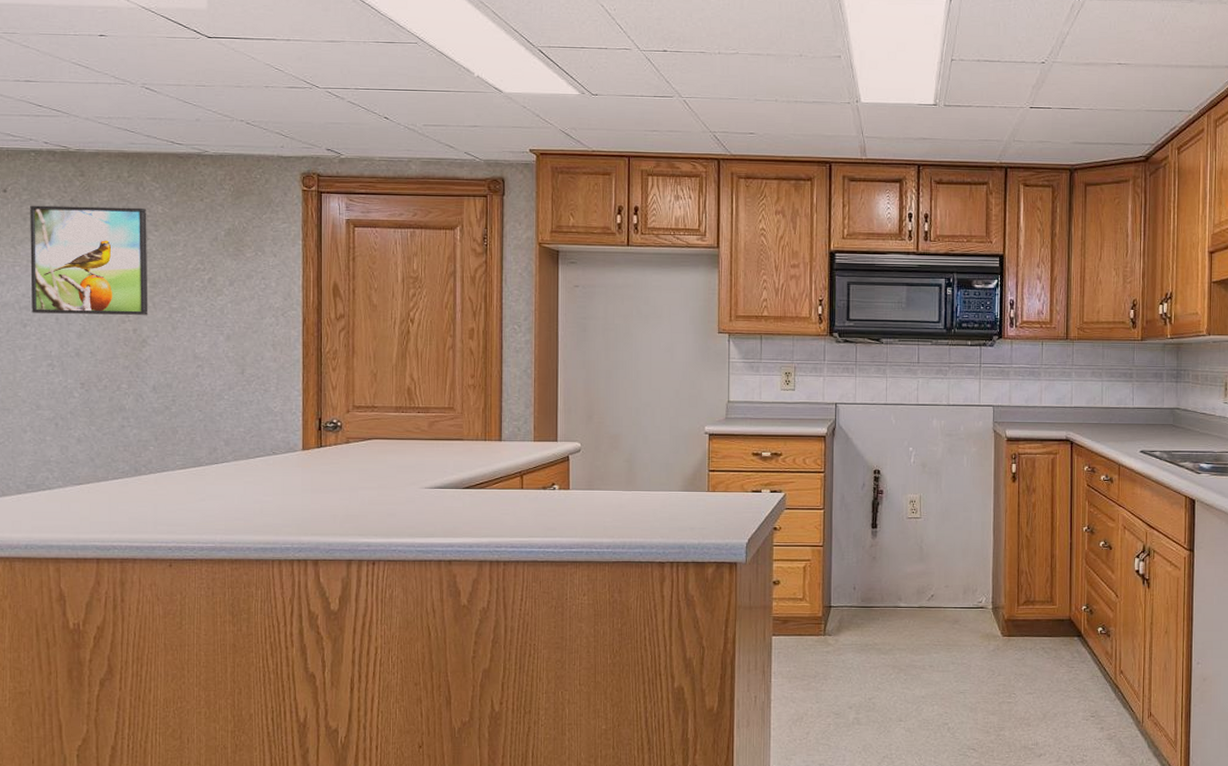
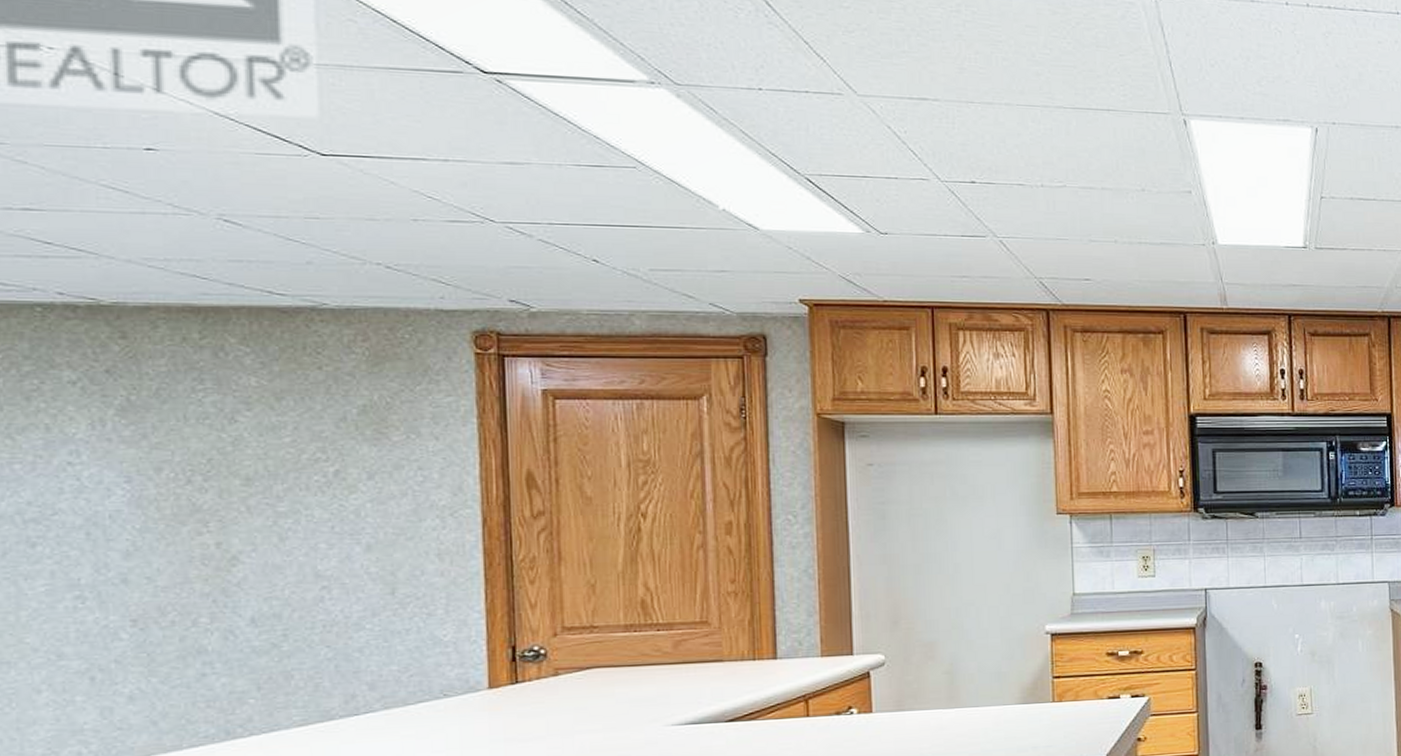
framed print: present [30,205,148,315] -> none [36,379,240,527]

